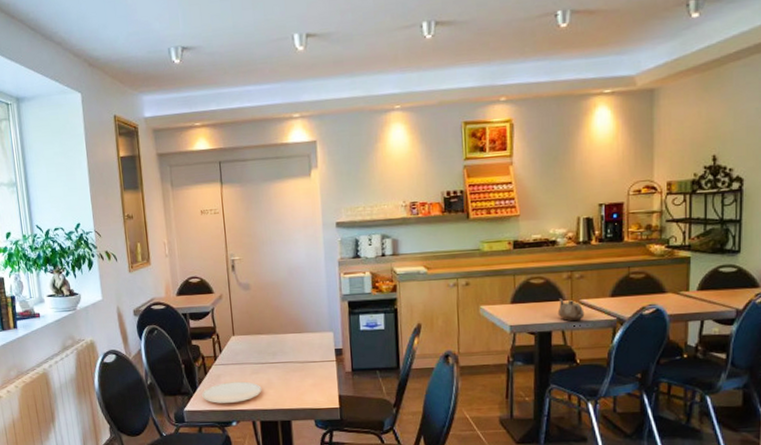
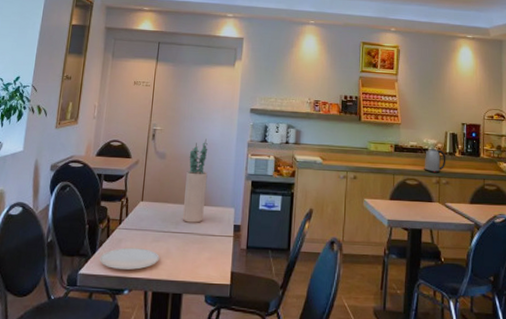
vase: none [275,262,301,352] -> present [182,138,208,223]
kettle: none [551,238,580,268] -> present [424,148,446,174]
teapot: present [557,298,585,322] -> none [427,200,449,222]

